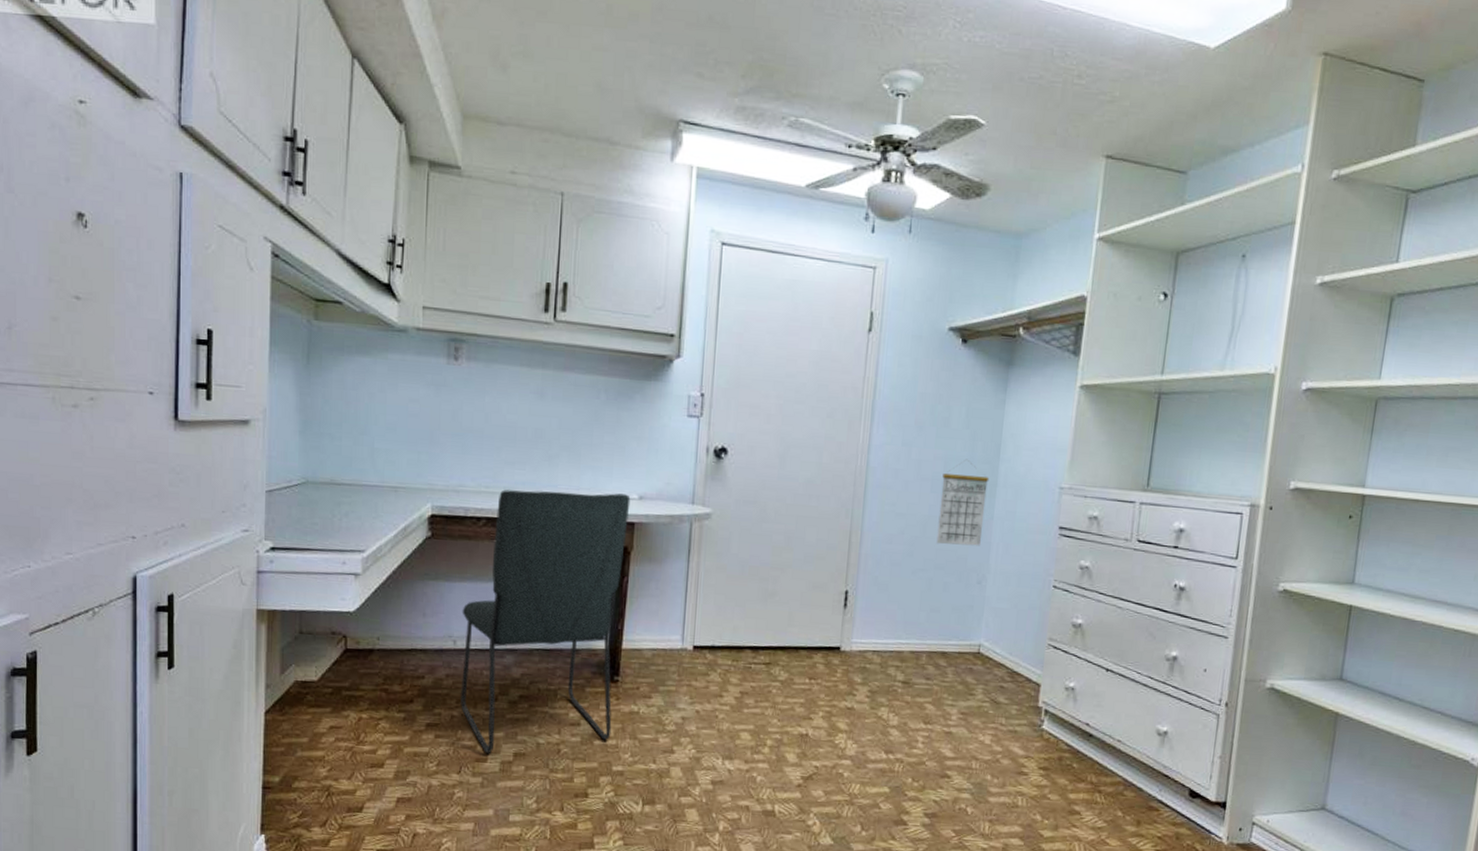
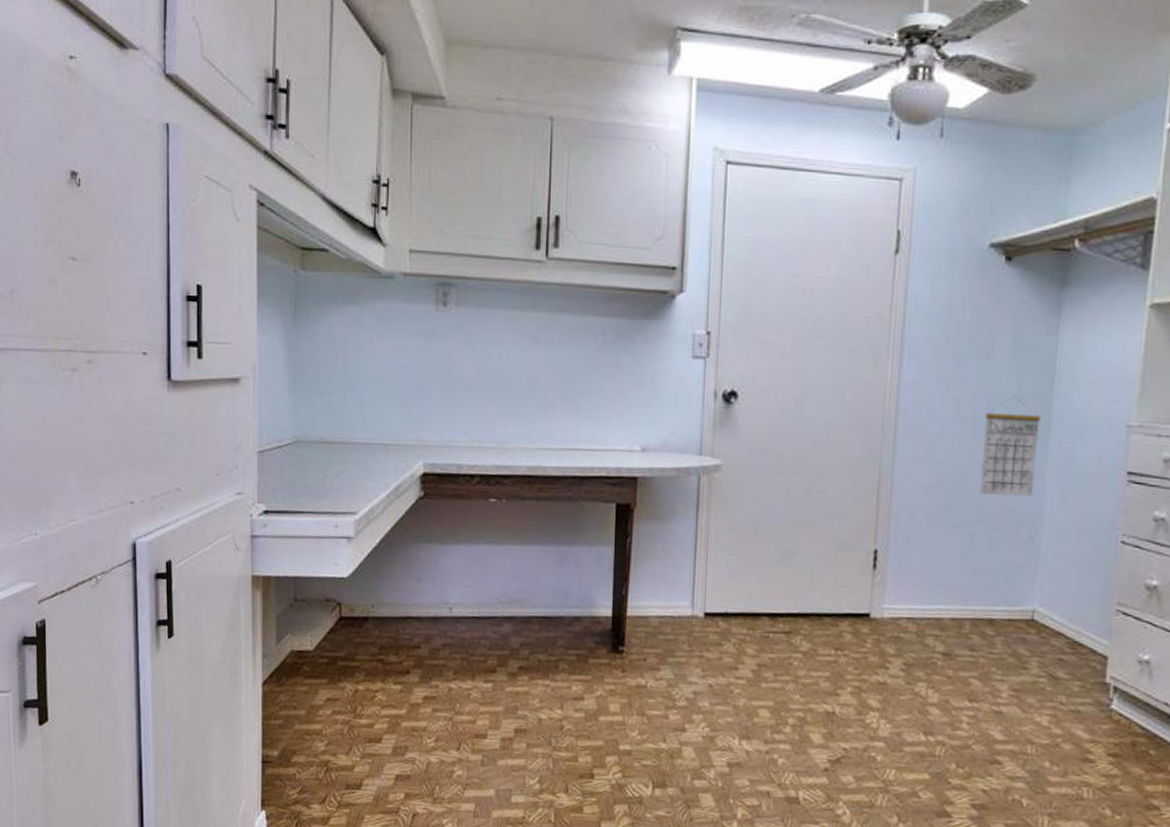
chair: present [460,489,631,754] -> none [457,444,632,730]

